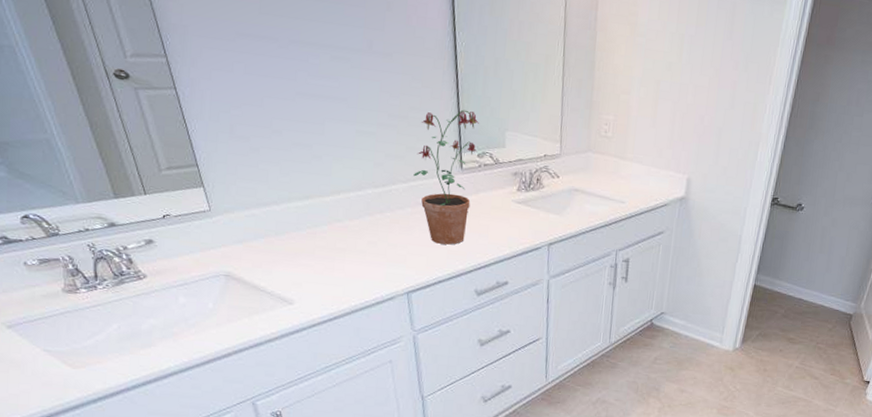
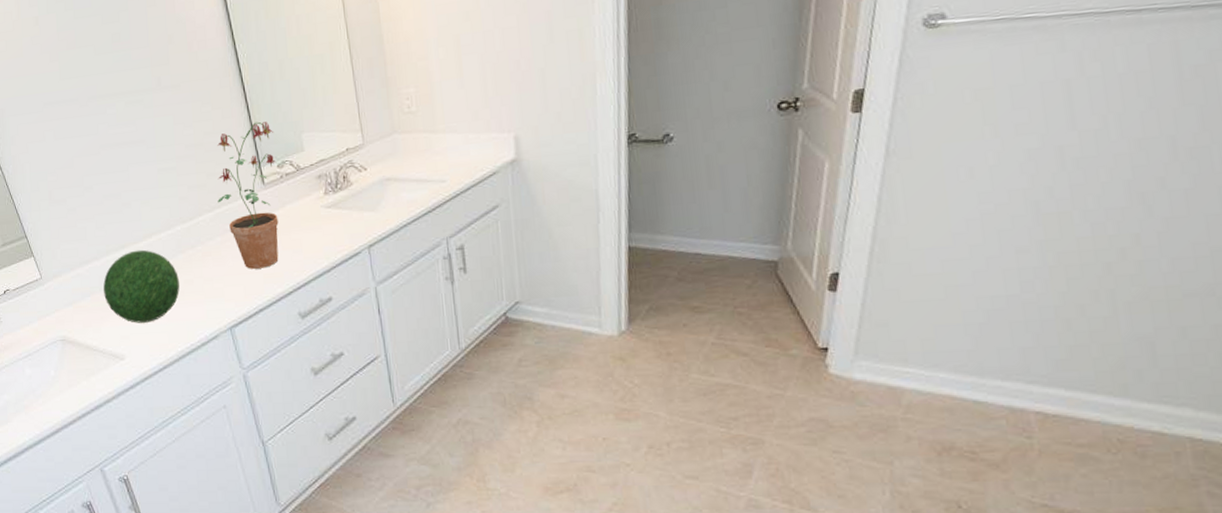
decorative ball: none [279,203,363,274] -> present [103,249,180,323]

